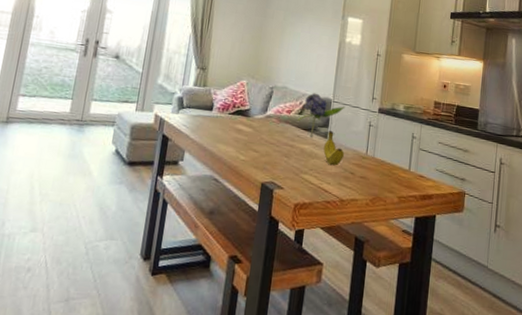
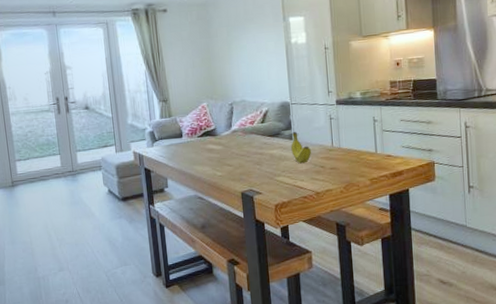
flower: present [297,92,346,137] -> none [261,99,304,142]

